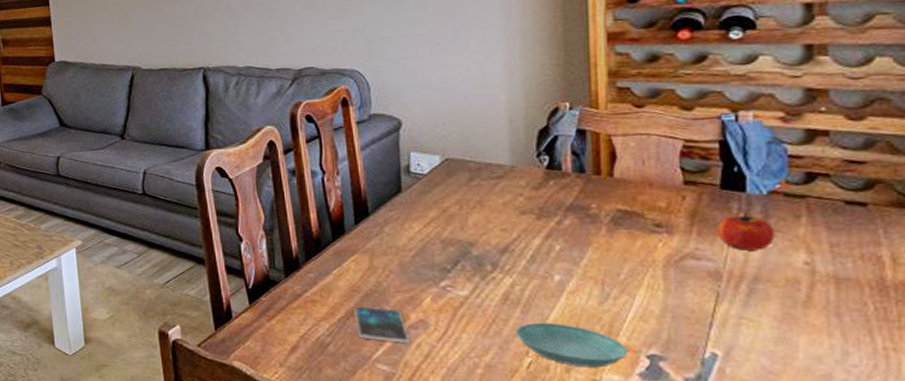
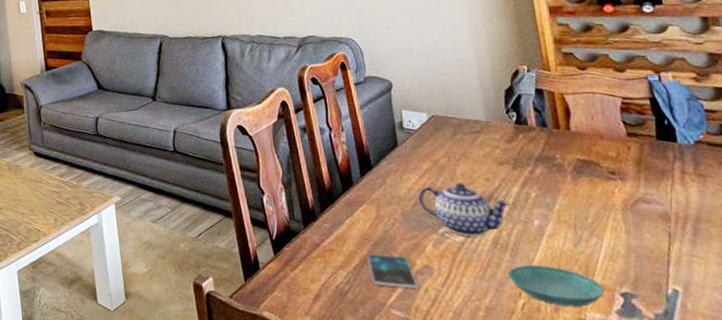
teapot: none [419,233,529,291] -> present [418,183,511,237]
fruit: present [715,212,775,251] -> none [658,160,707,194]

